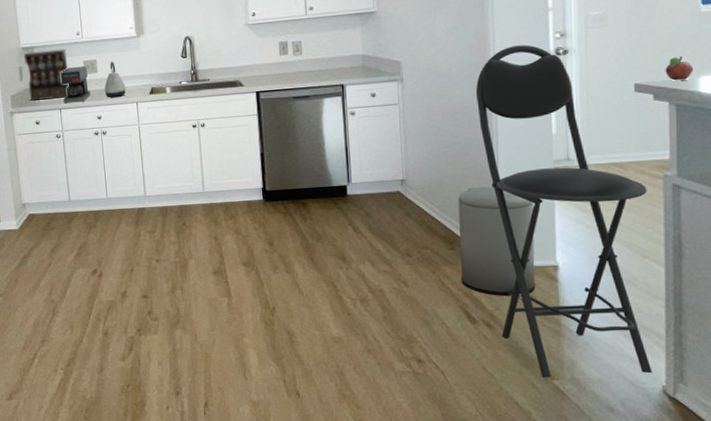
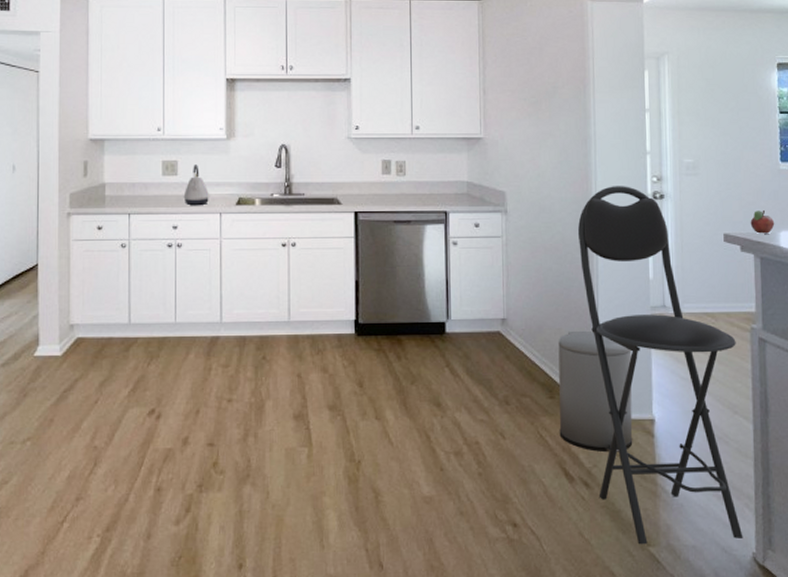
spice rack: present [24,48,69,102] -> none [92,145,144,203]
coffee maker: present [61,65,91,105] -> none [134,166,167,209]

